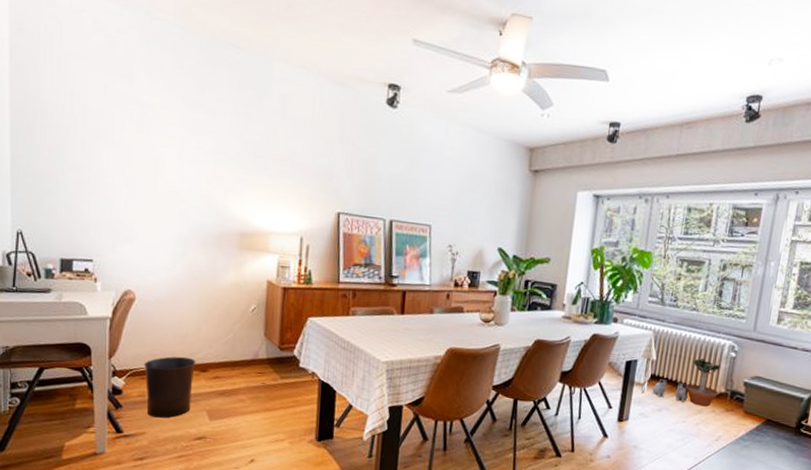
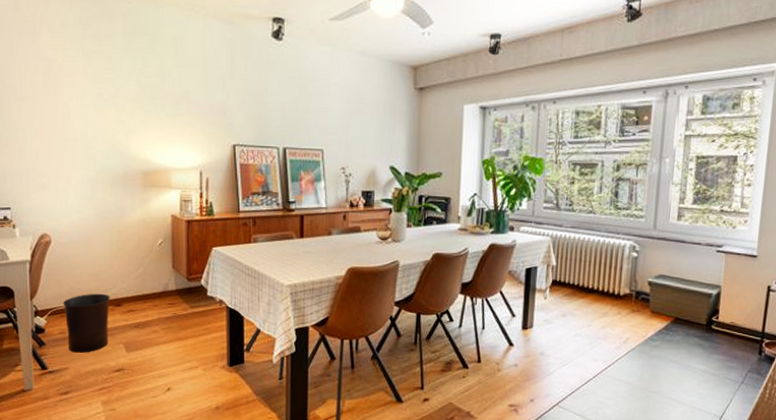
cat: present [652,379,689,402] -> none [555,284,592,306]
potted tree: present [686,358,720,407] -> none [589,260,623,309]

